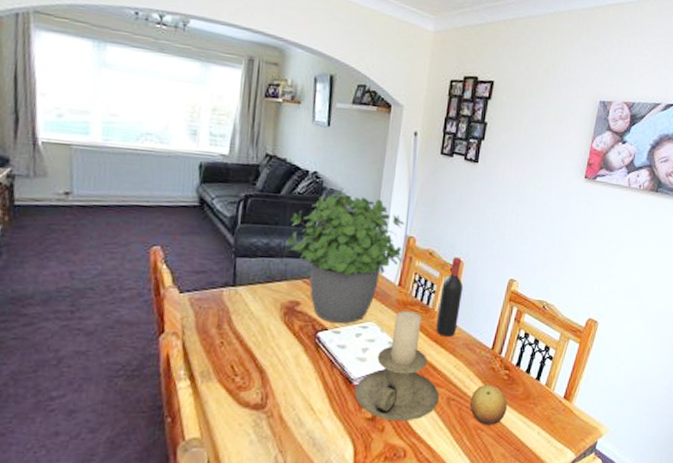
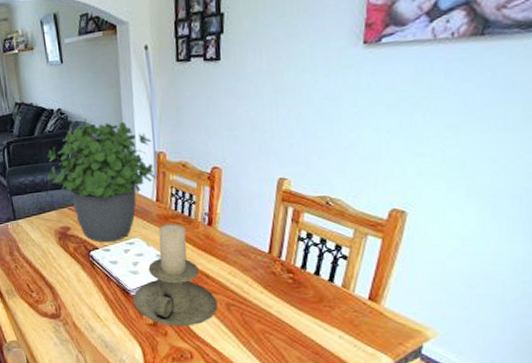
wine bottle: present [435,257,464,337] -> none [201,164,226,245]
fruit: present [470,385,507,425] -> none [253,289,296,329]

